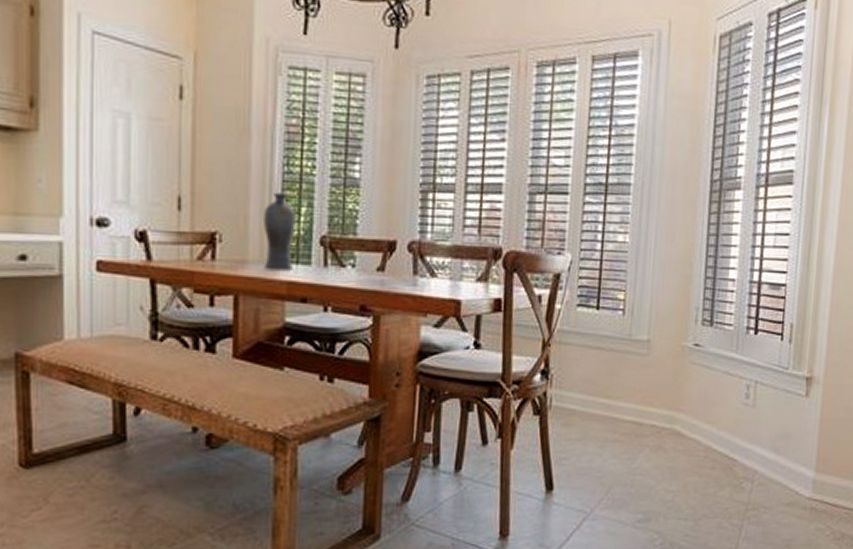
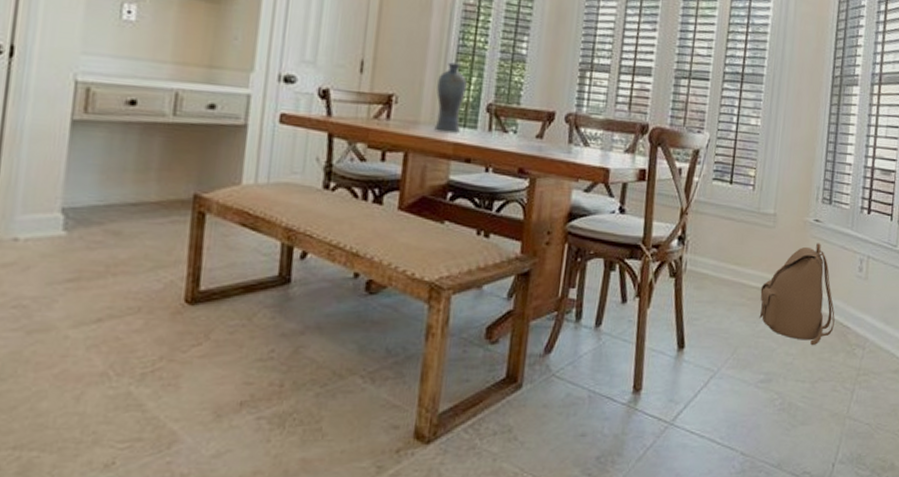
backpack: none [634,370,719,480] -> present [759,243,835,345]

